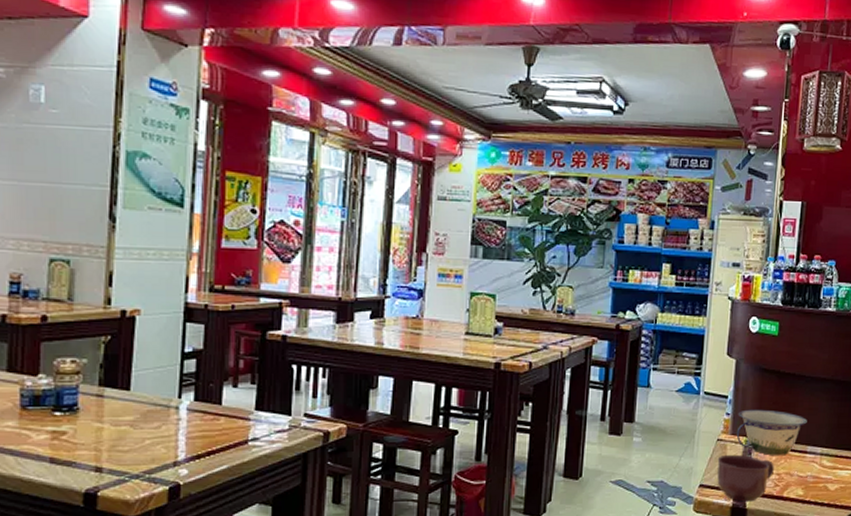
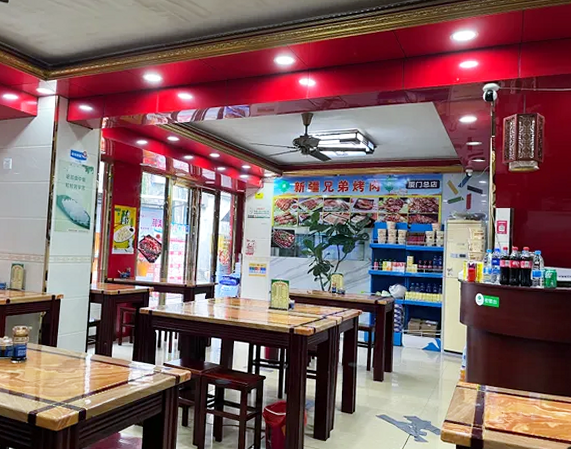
teacup: present [717,454,774,502] -> none [457,397,503,434]
bowl: present [736,409,807,456] -> none [471,363,527,399]

